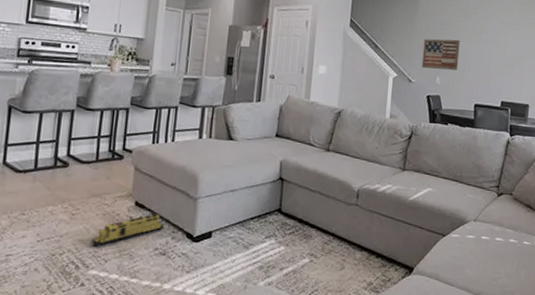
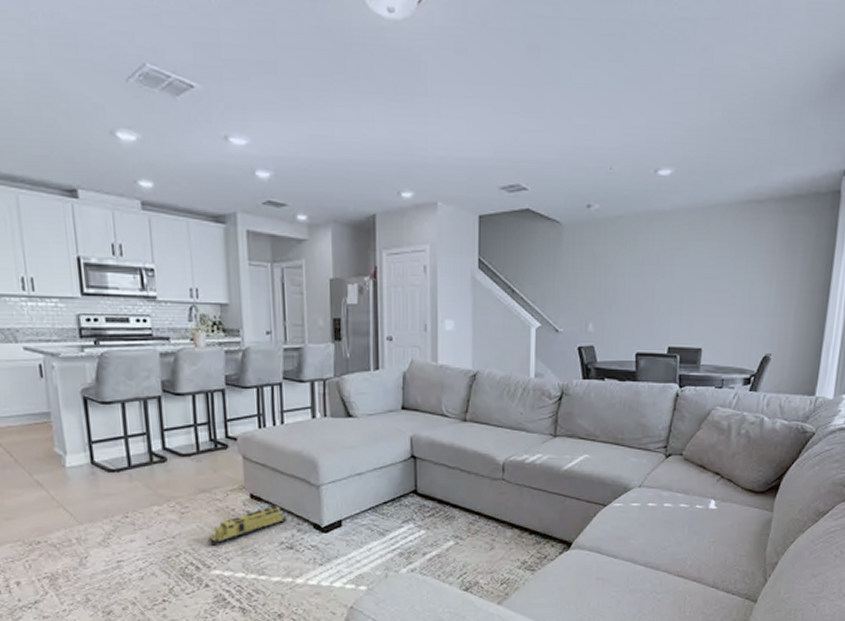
wall art: present [421,39,460,70] -> none [569,274,616,314]

